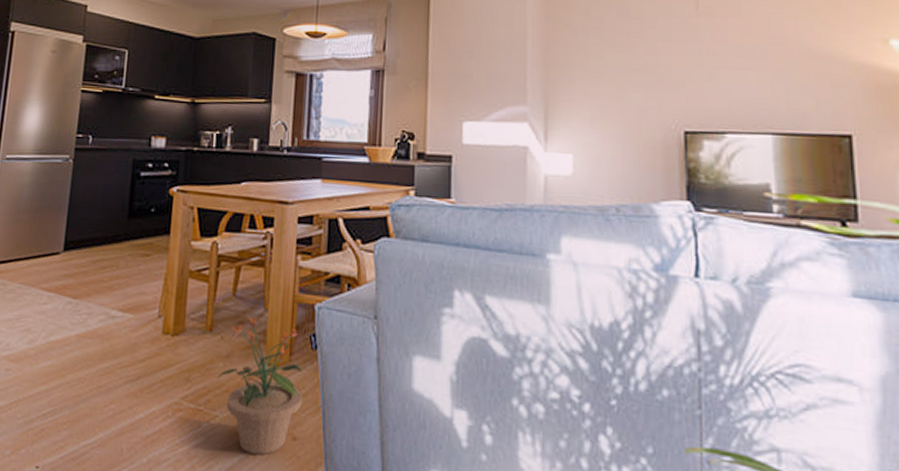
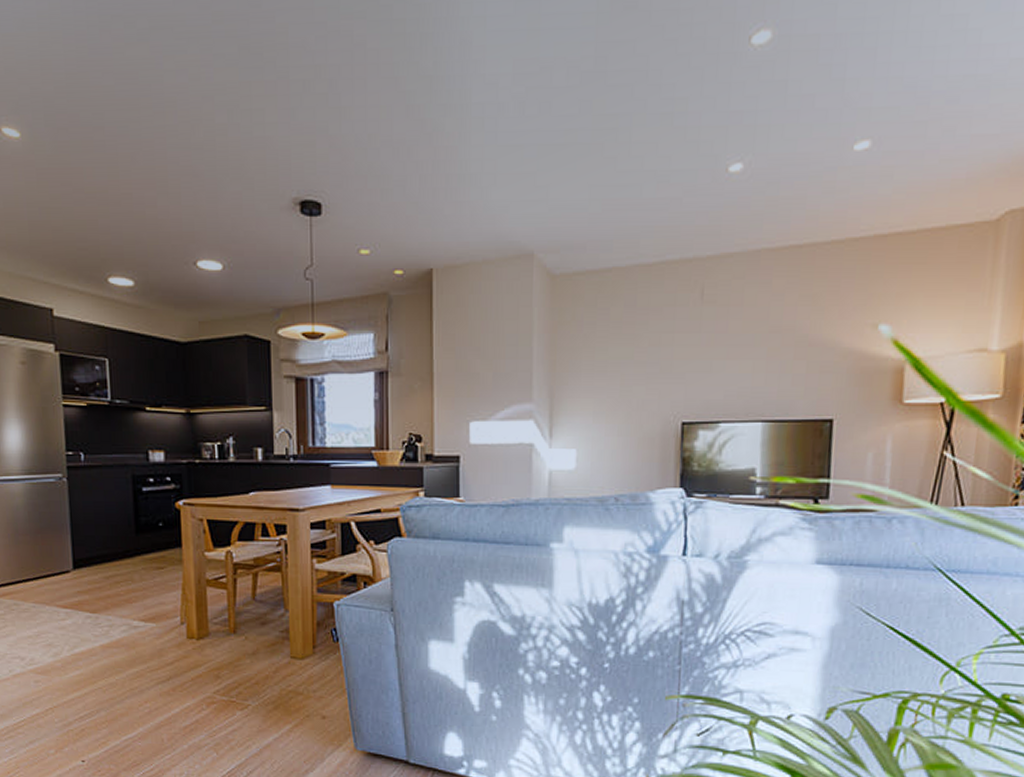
potted plant: present [217,317,303,455] -> none [246,618,329,733]

